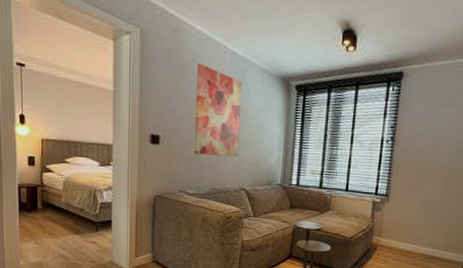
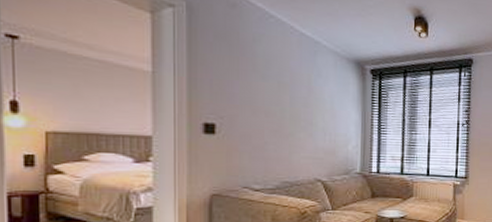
wall art: present [194,63,242,157] -> none [258,43,313,146]

